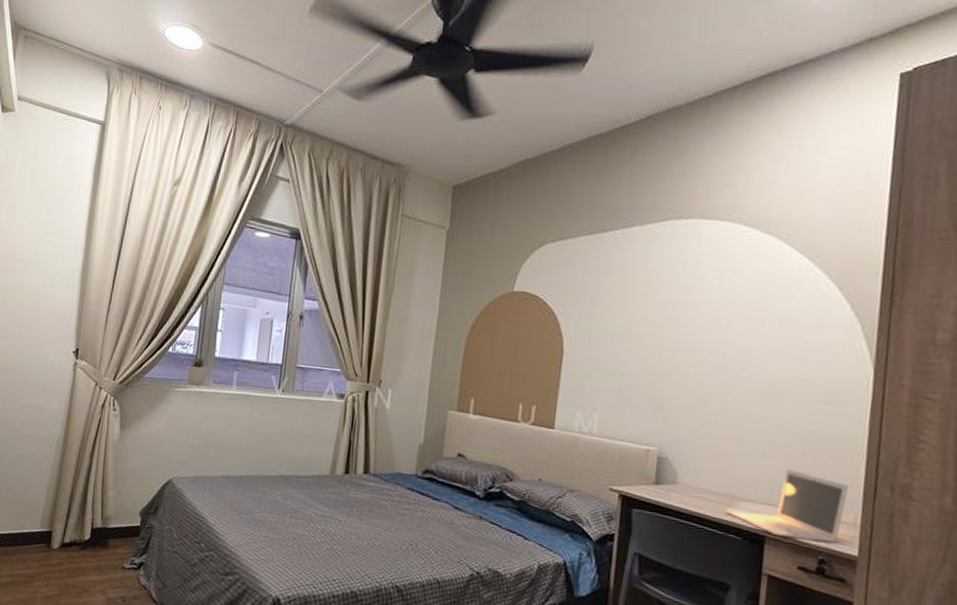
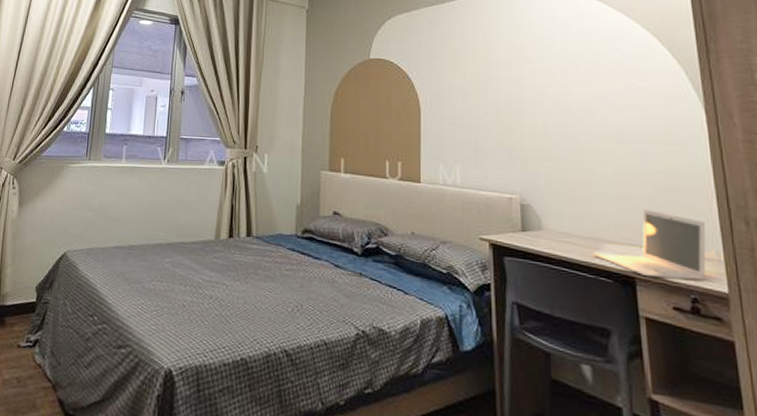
potted plant: present [186,355,207,386] -> none [80,132,99,161]

